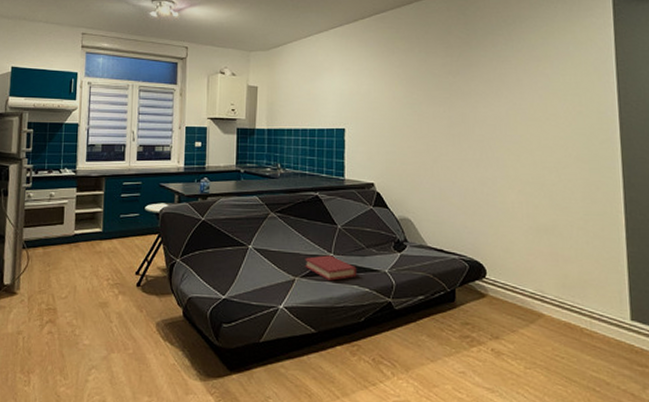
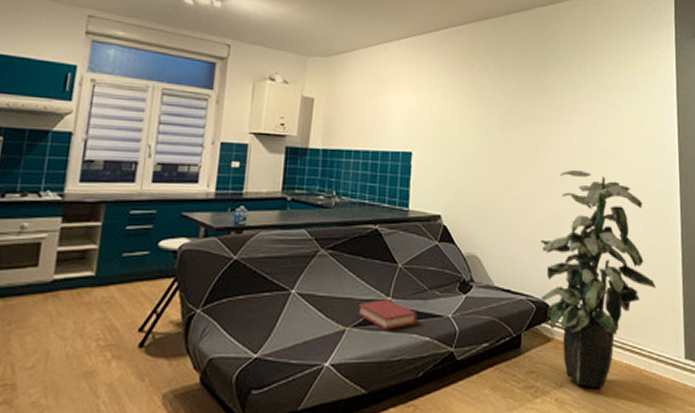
indoor plant: none [471,139,597,343] -> present [540,169,657,389]

